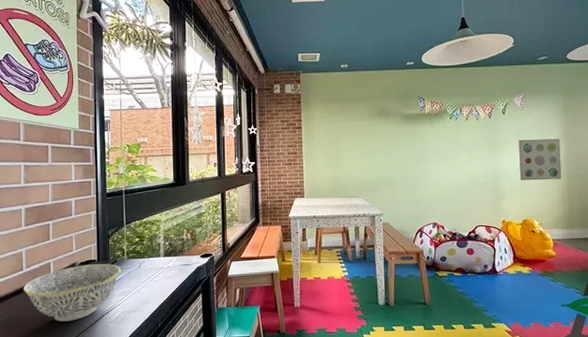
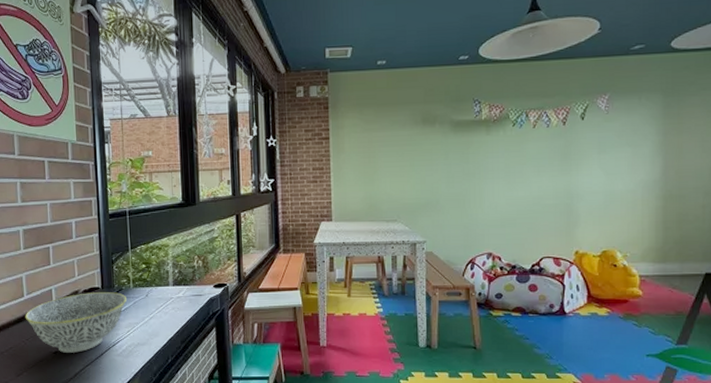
wall art: present [518,138,562,181] -> none [601,150,656,203]

